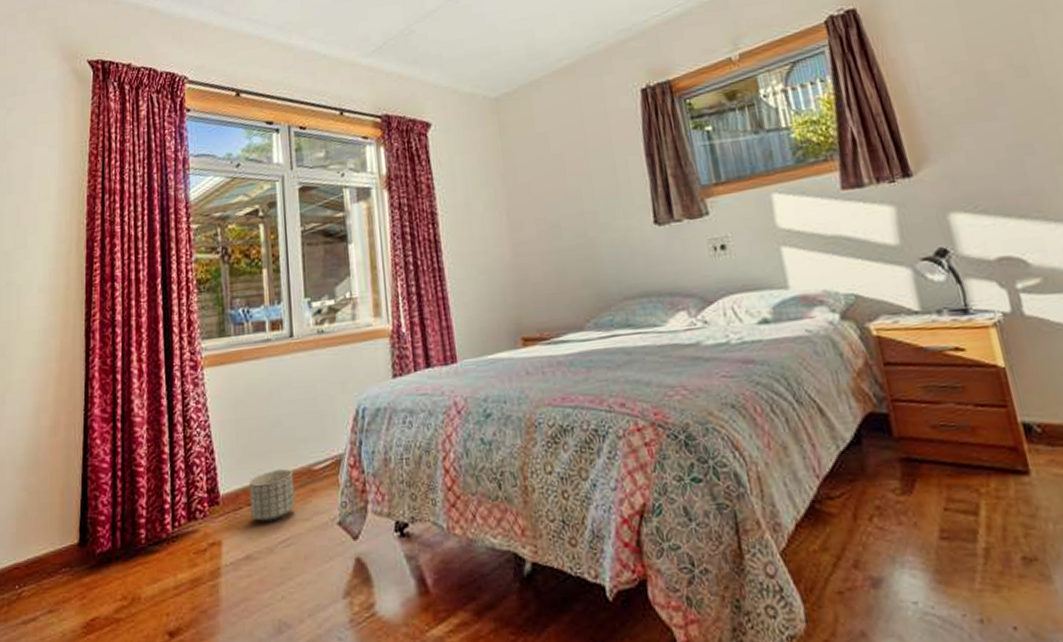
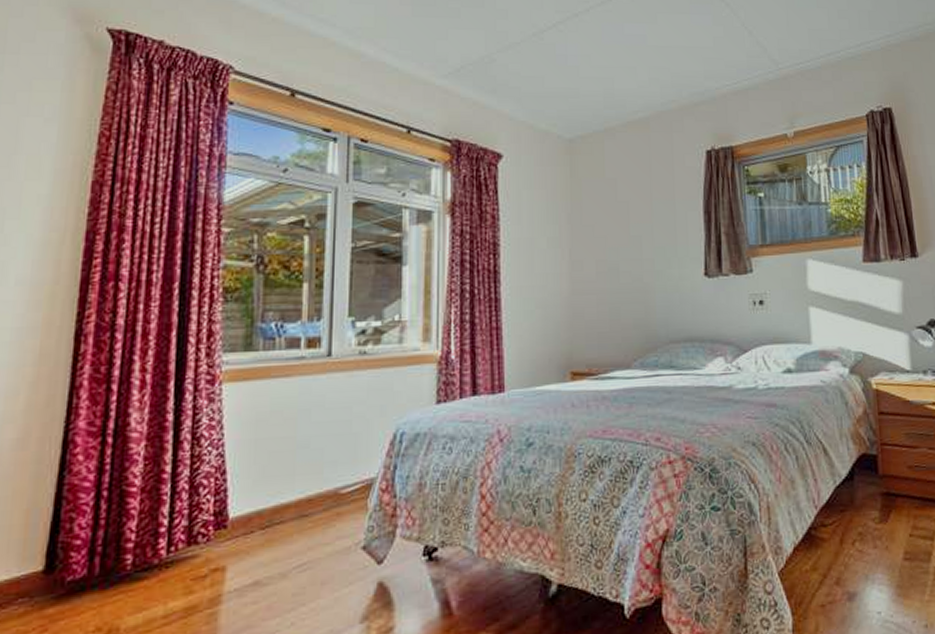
planter: present [248,469,296,522] -> none [264,492,318,547]

